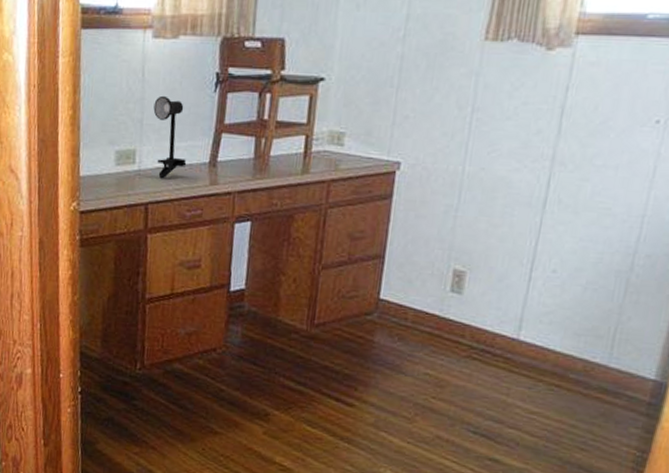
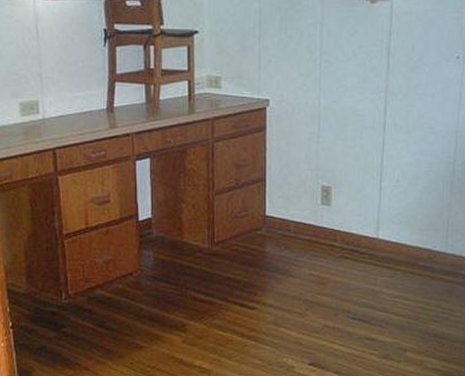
desk lamp: present [153,95,187,179] -> none [50,51,87,126]

